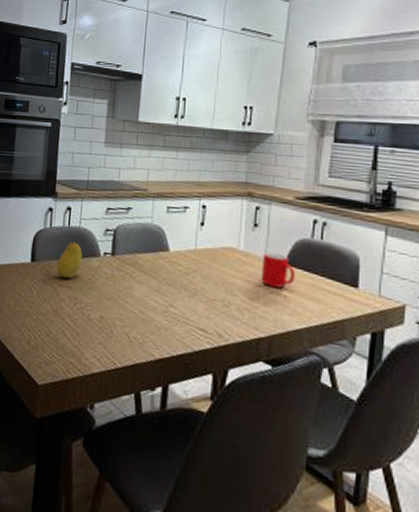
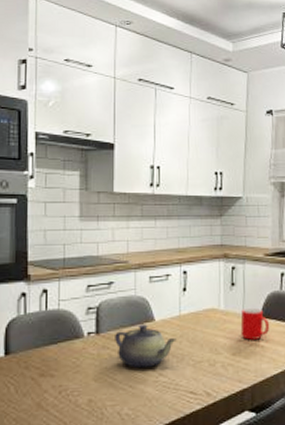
fruit: present [56,241,83,279] -> none [35,326,64,367]
teapot: none [129,252,190,297] -> present [115,324,177,369]

